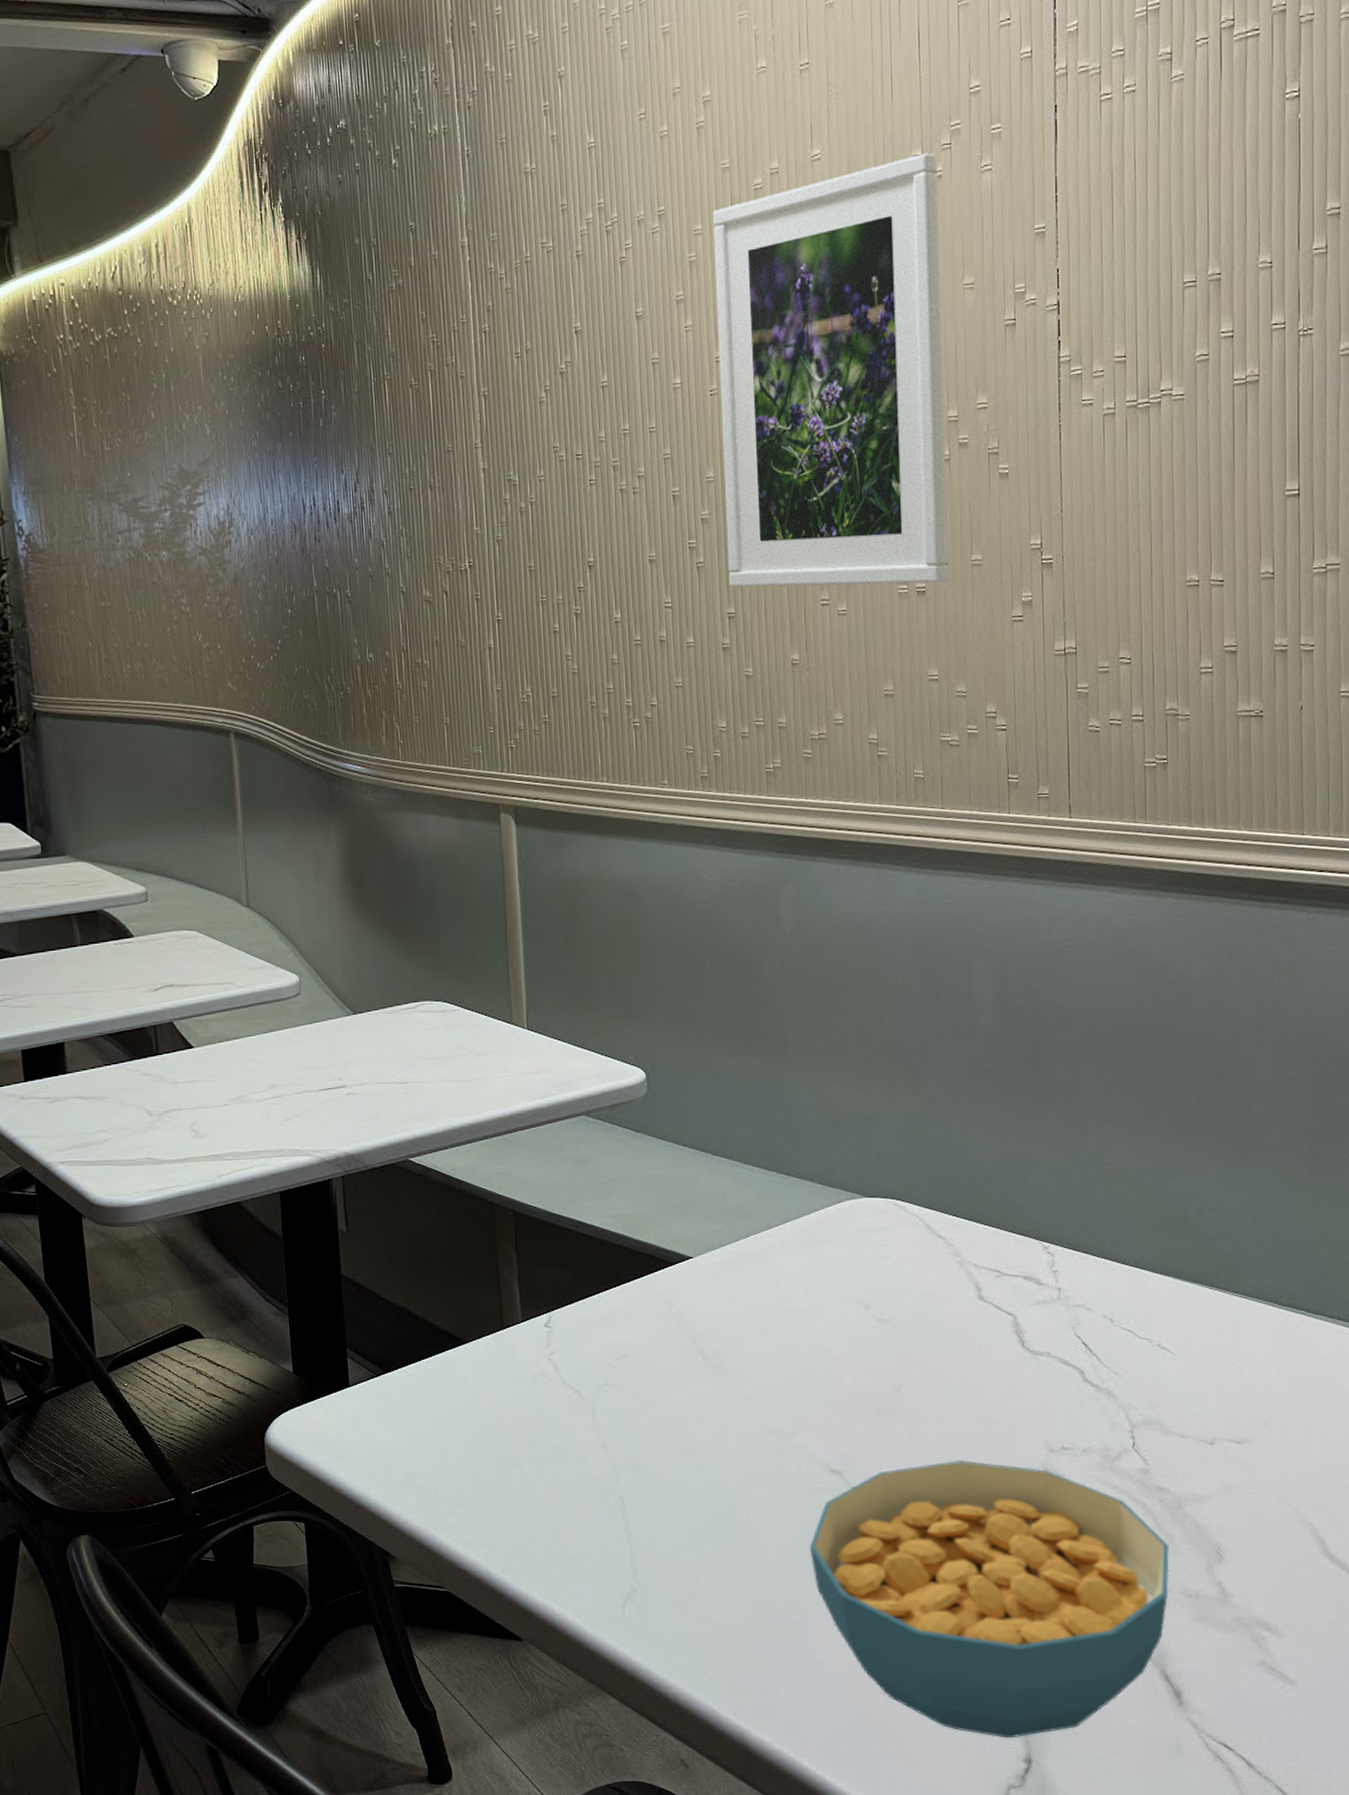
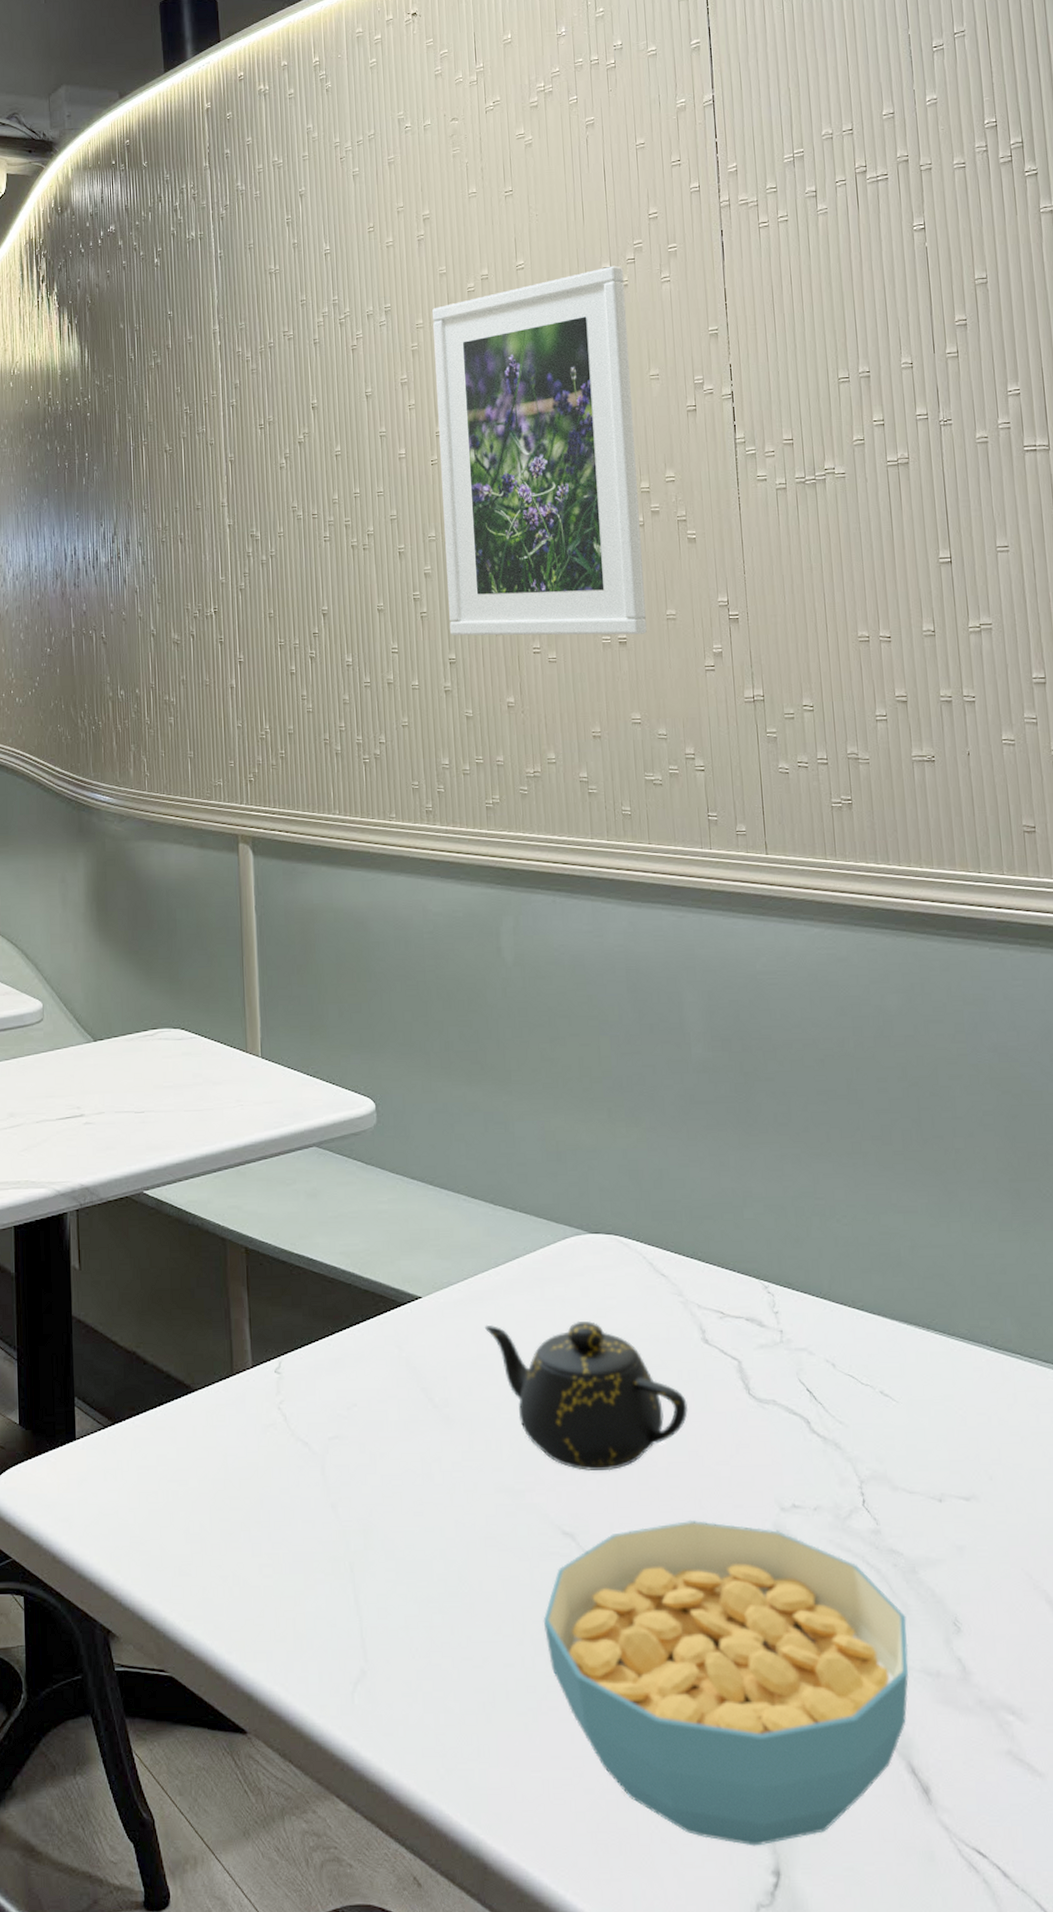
teapot: none [757,1279,961,1416] -> present [485,1320,689,1471]

